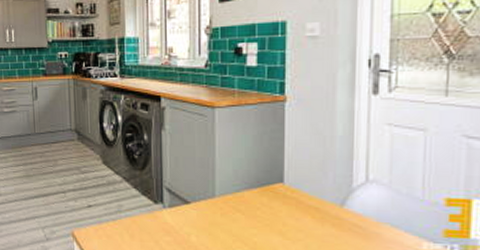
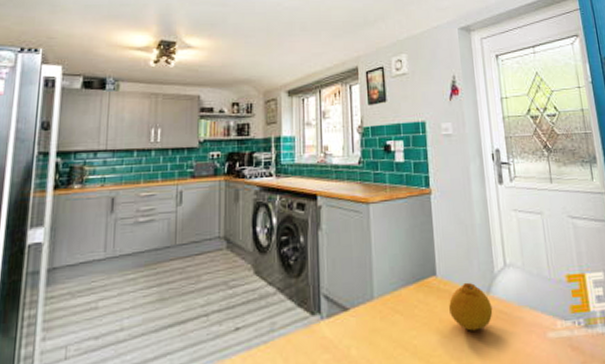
fruit: none [294,192,345,239] -> present [448,282,493,331]

